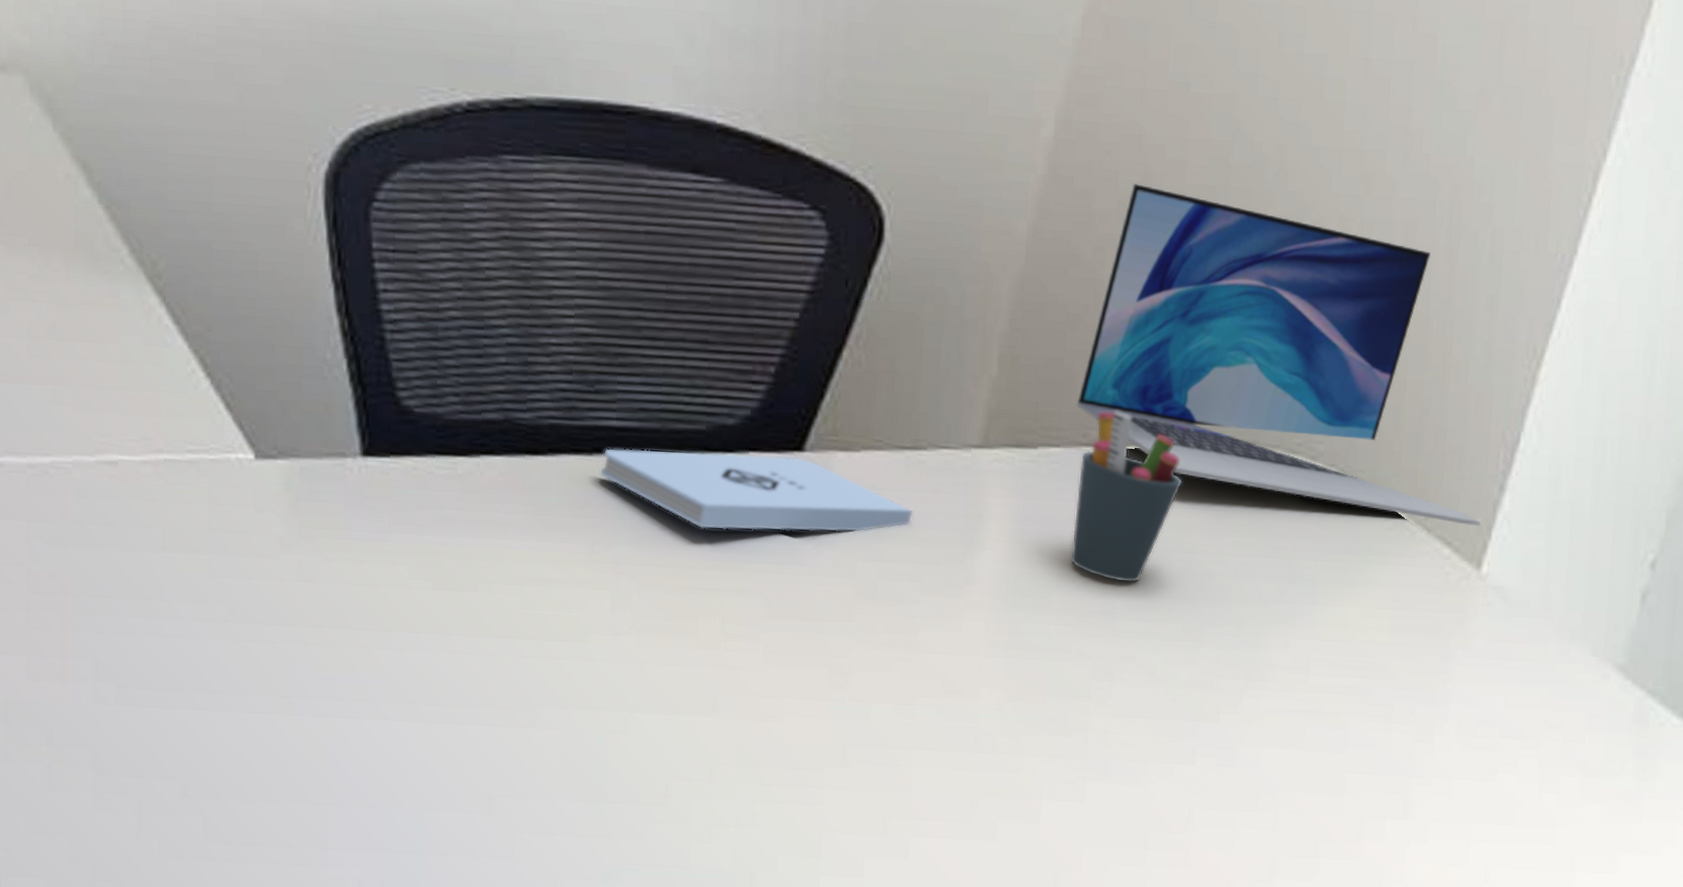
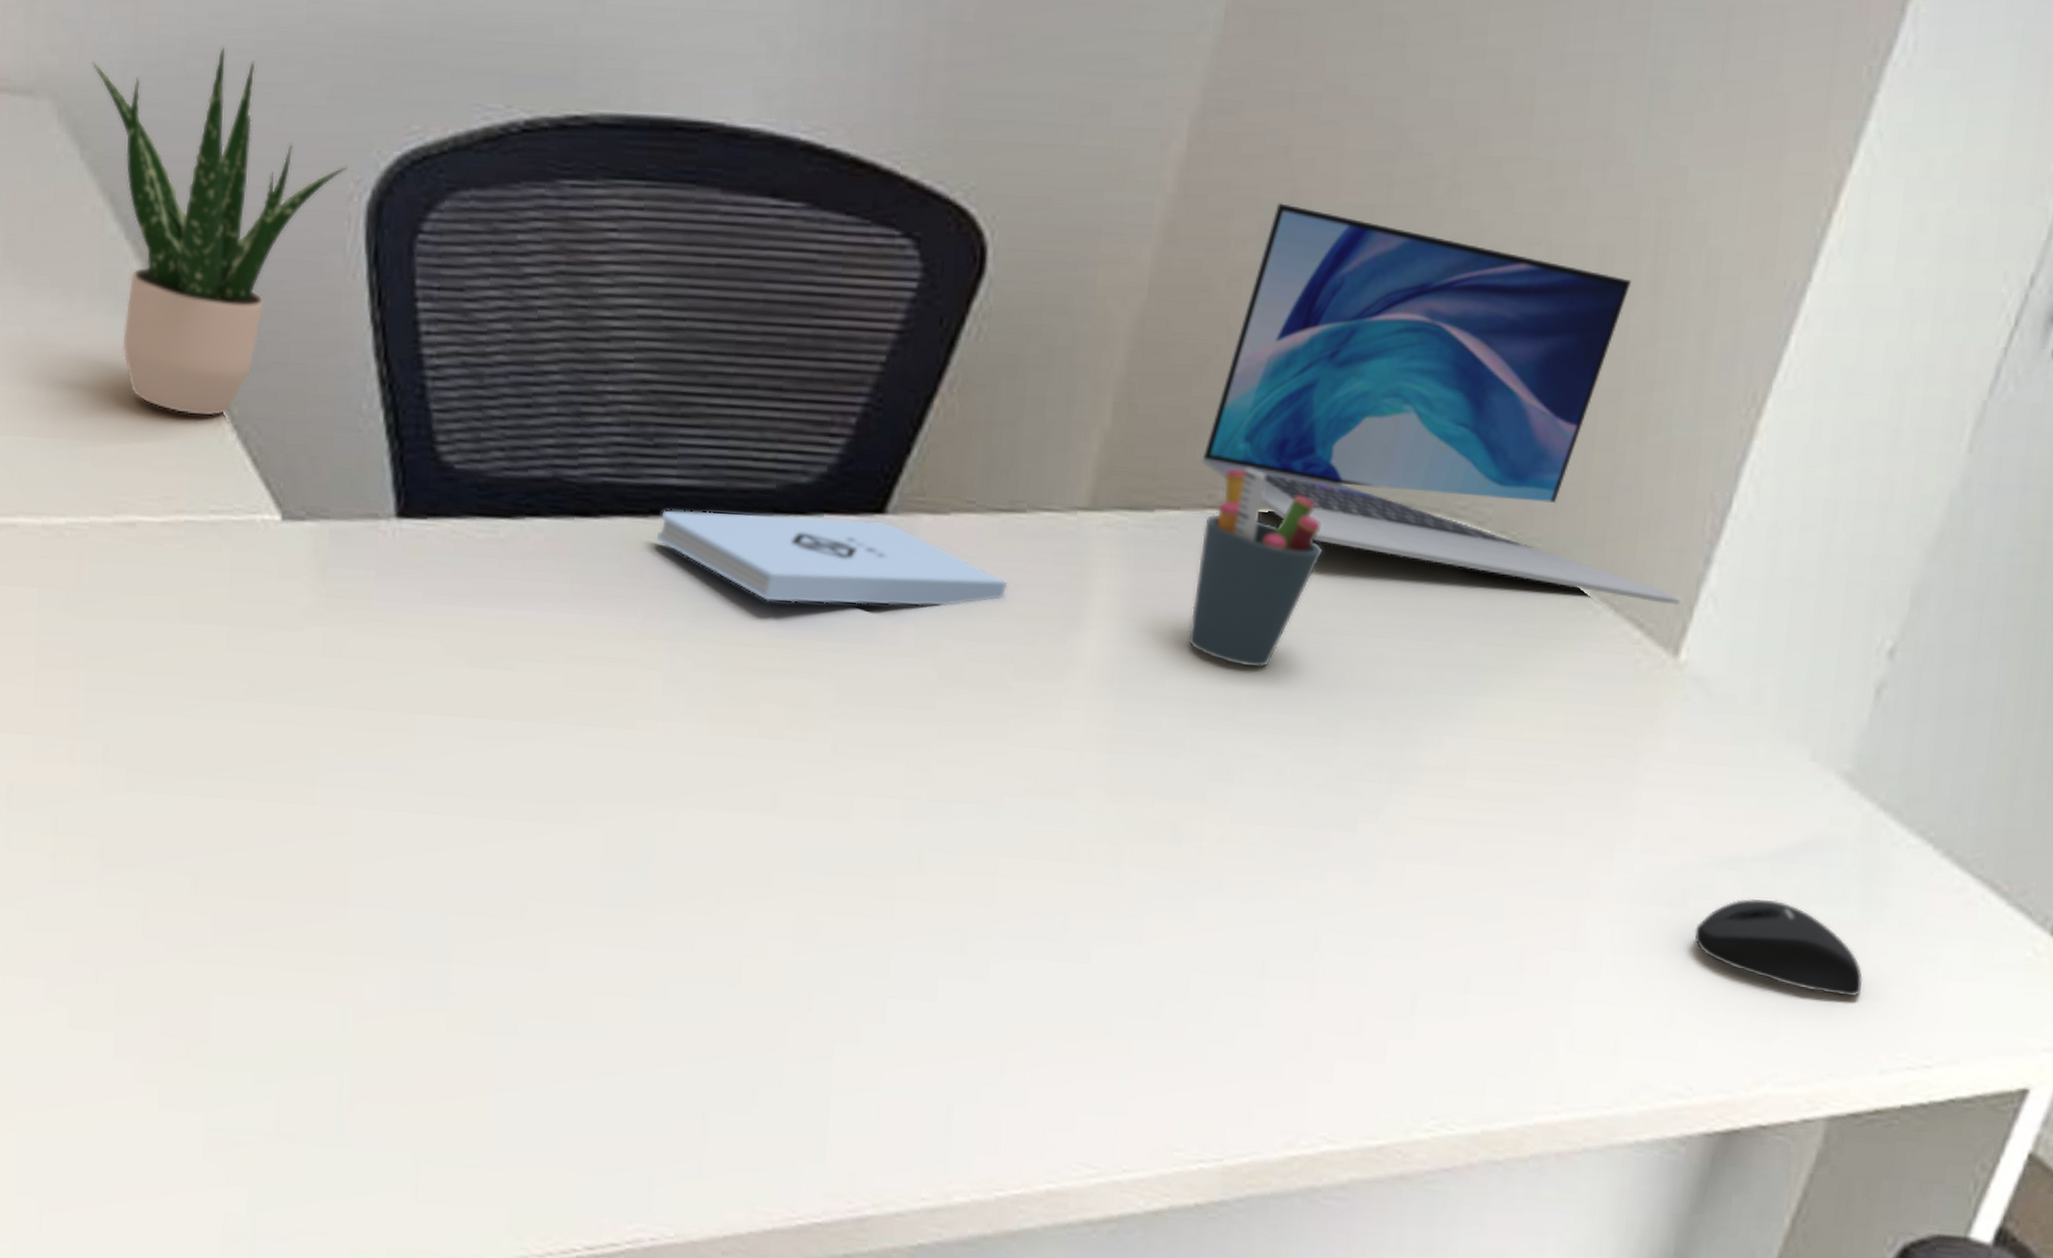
potted plant: none [61,31,306,365] -> present [92,47,348,416]
mouse: none [1502,772,1641,853] -> present [1694,898,1863,997]

